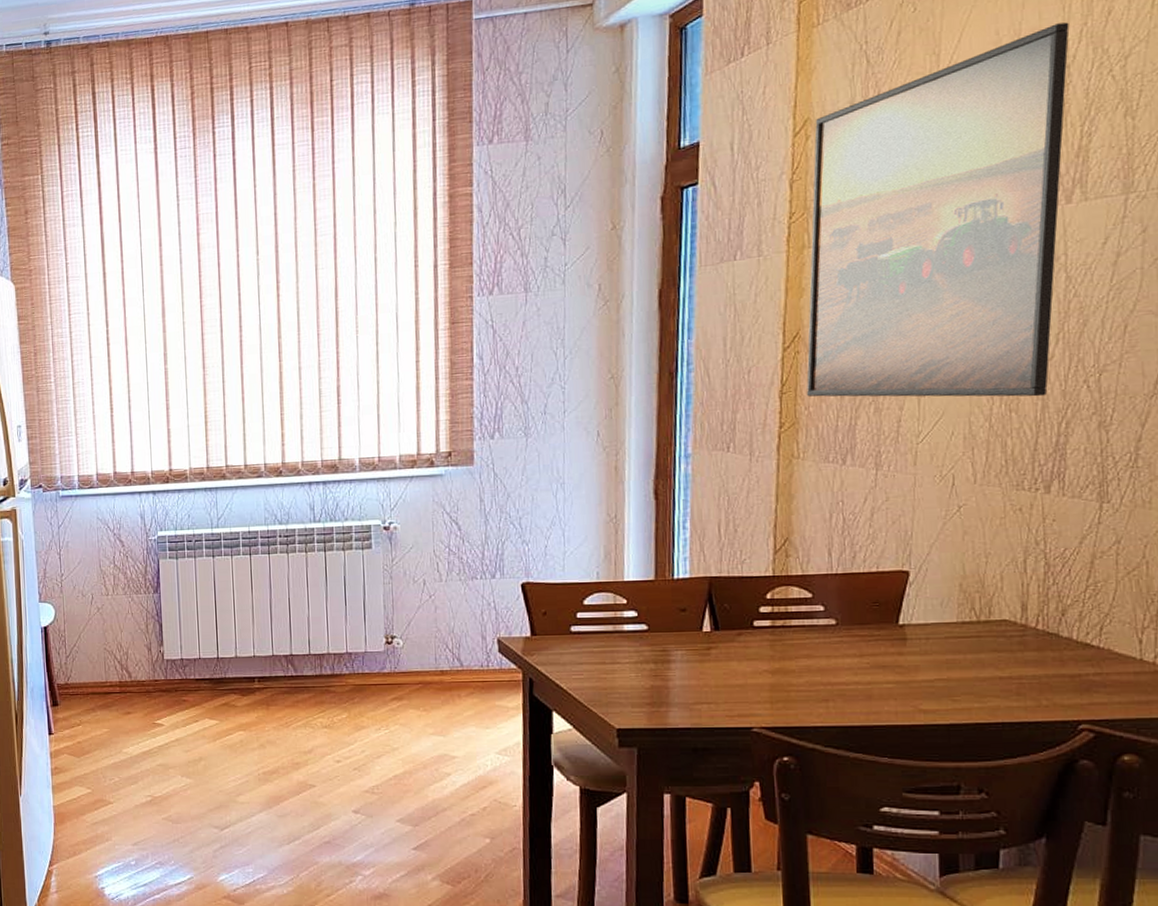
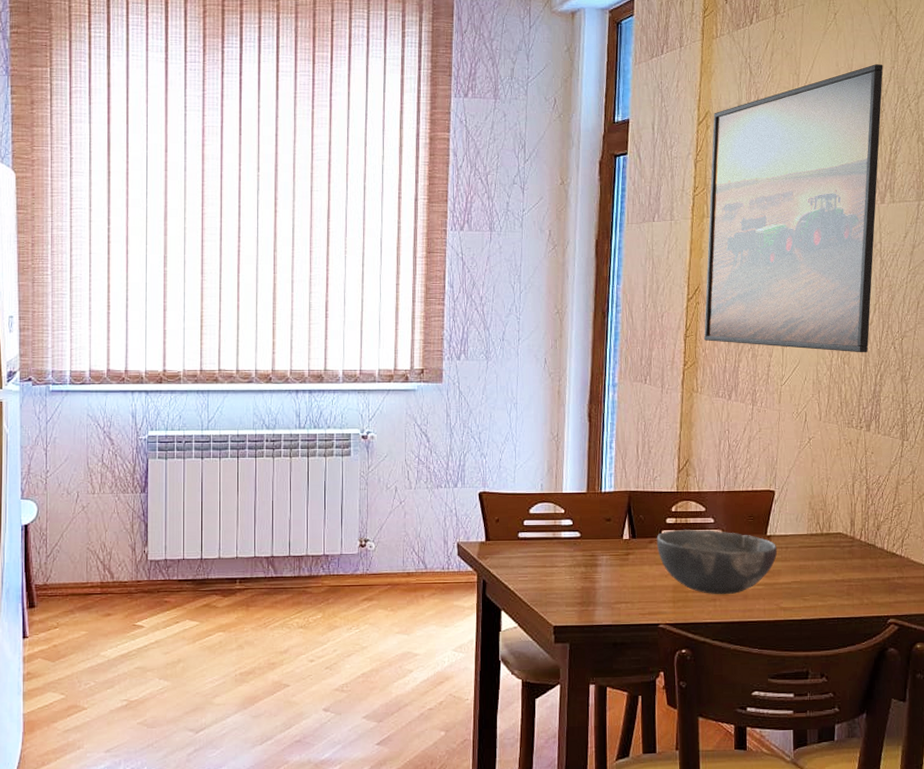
bowl: none [746,619,914,695] -> present [656,530,778,595]

